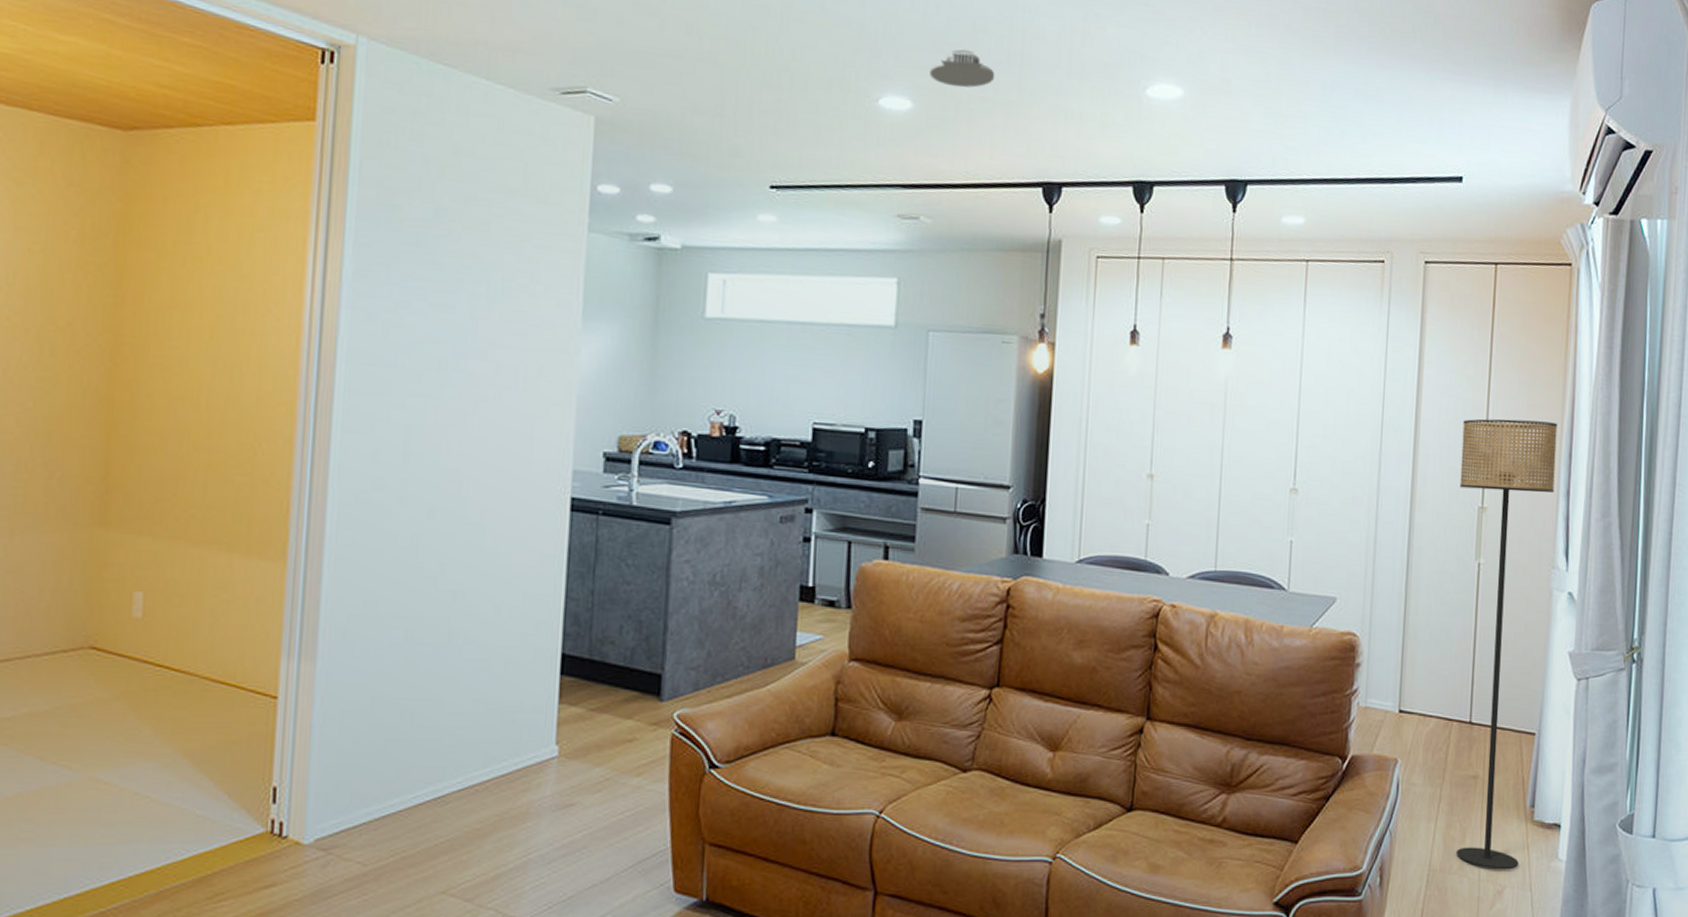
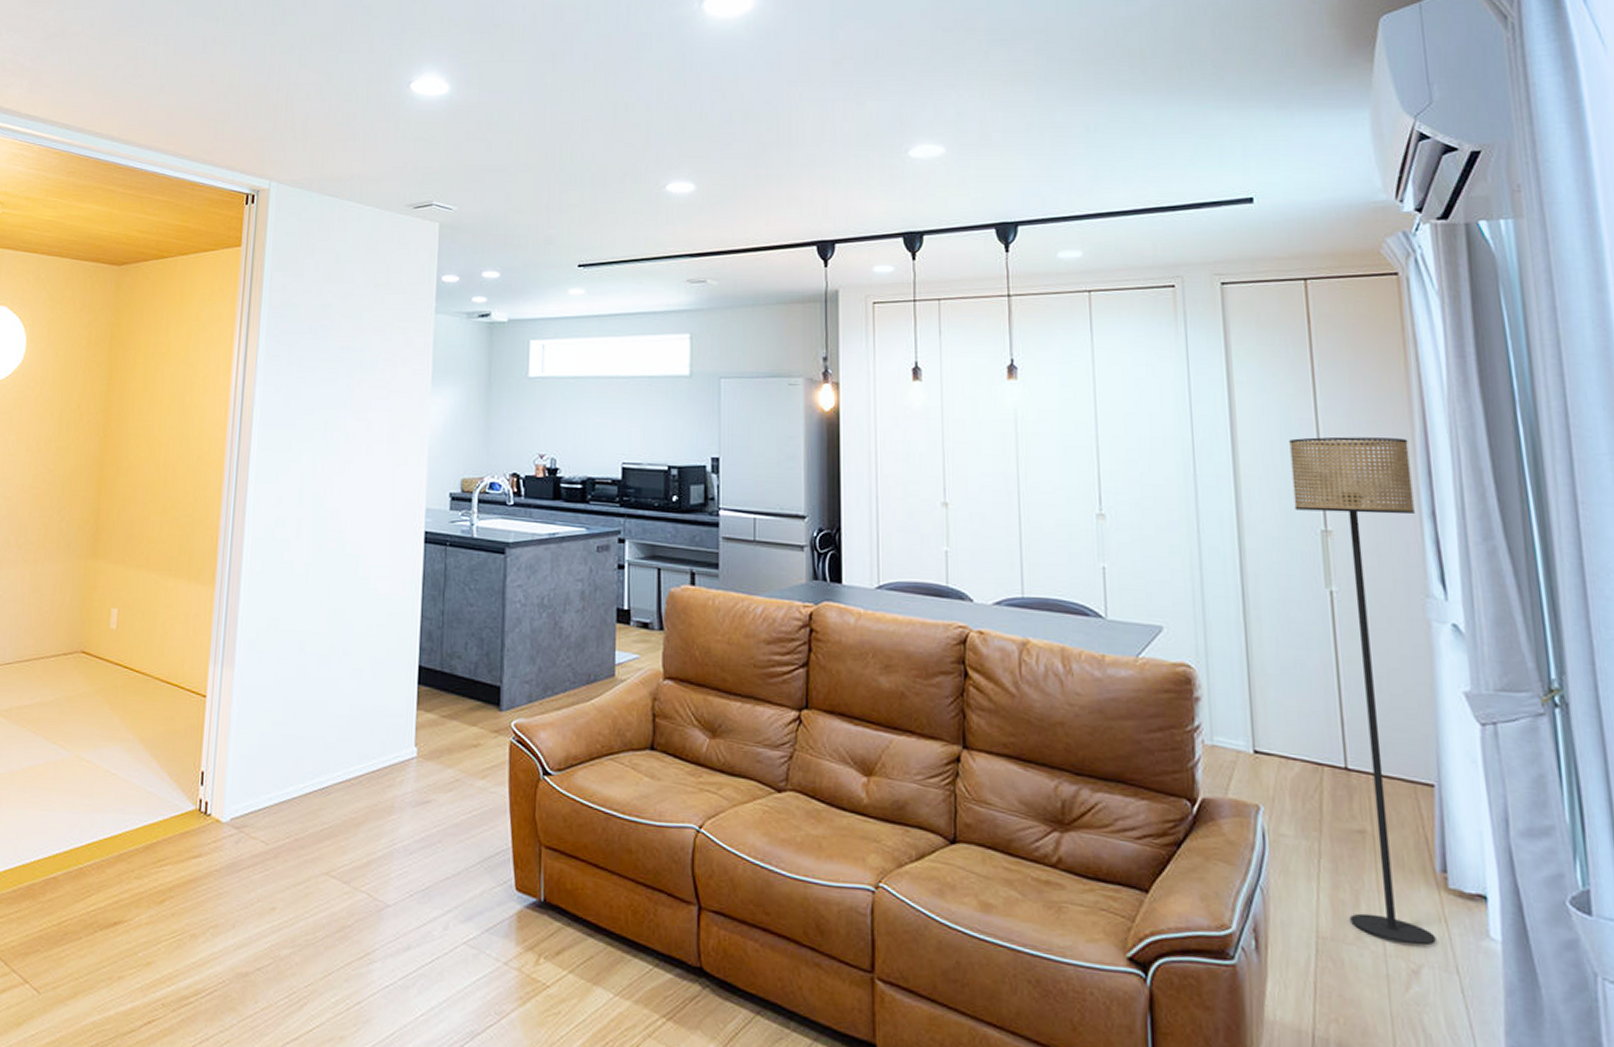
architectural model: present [930,48,995,88] -> none [709,136,767,168]

